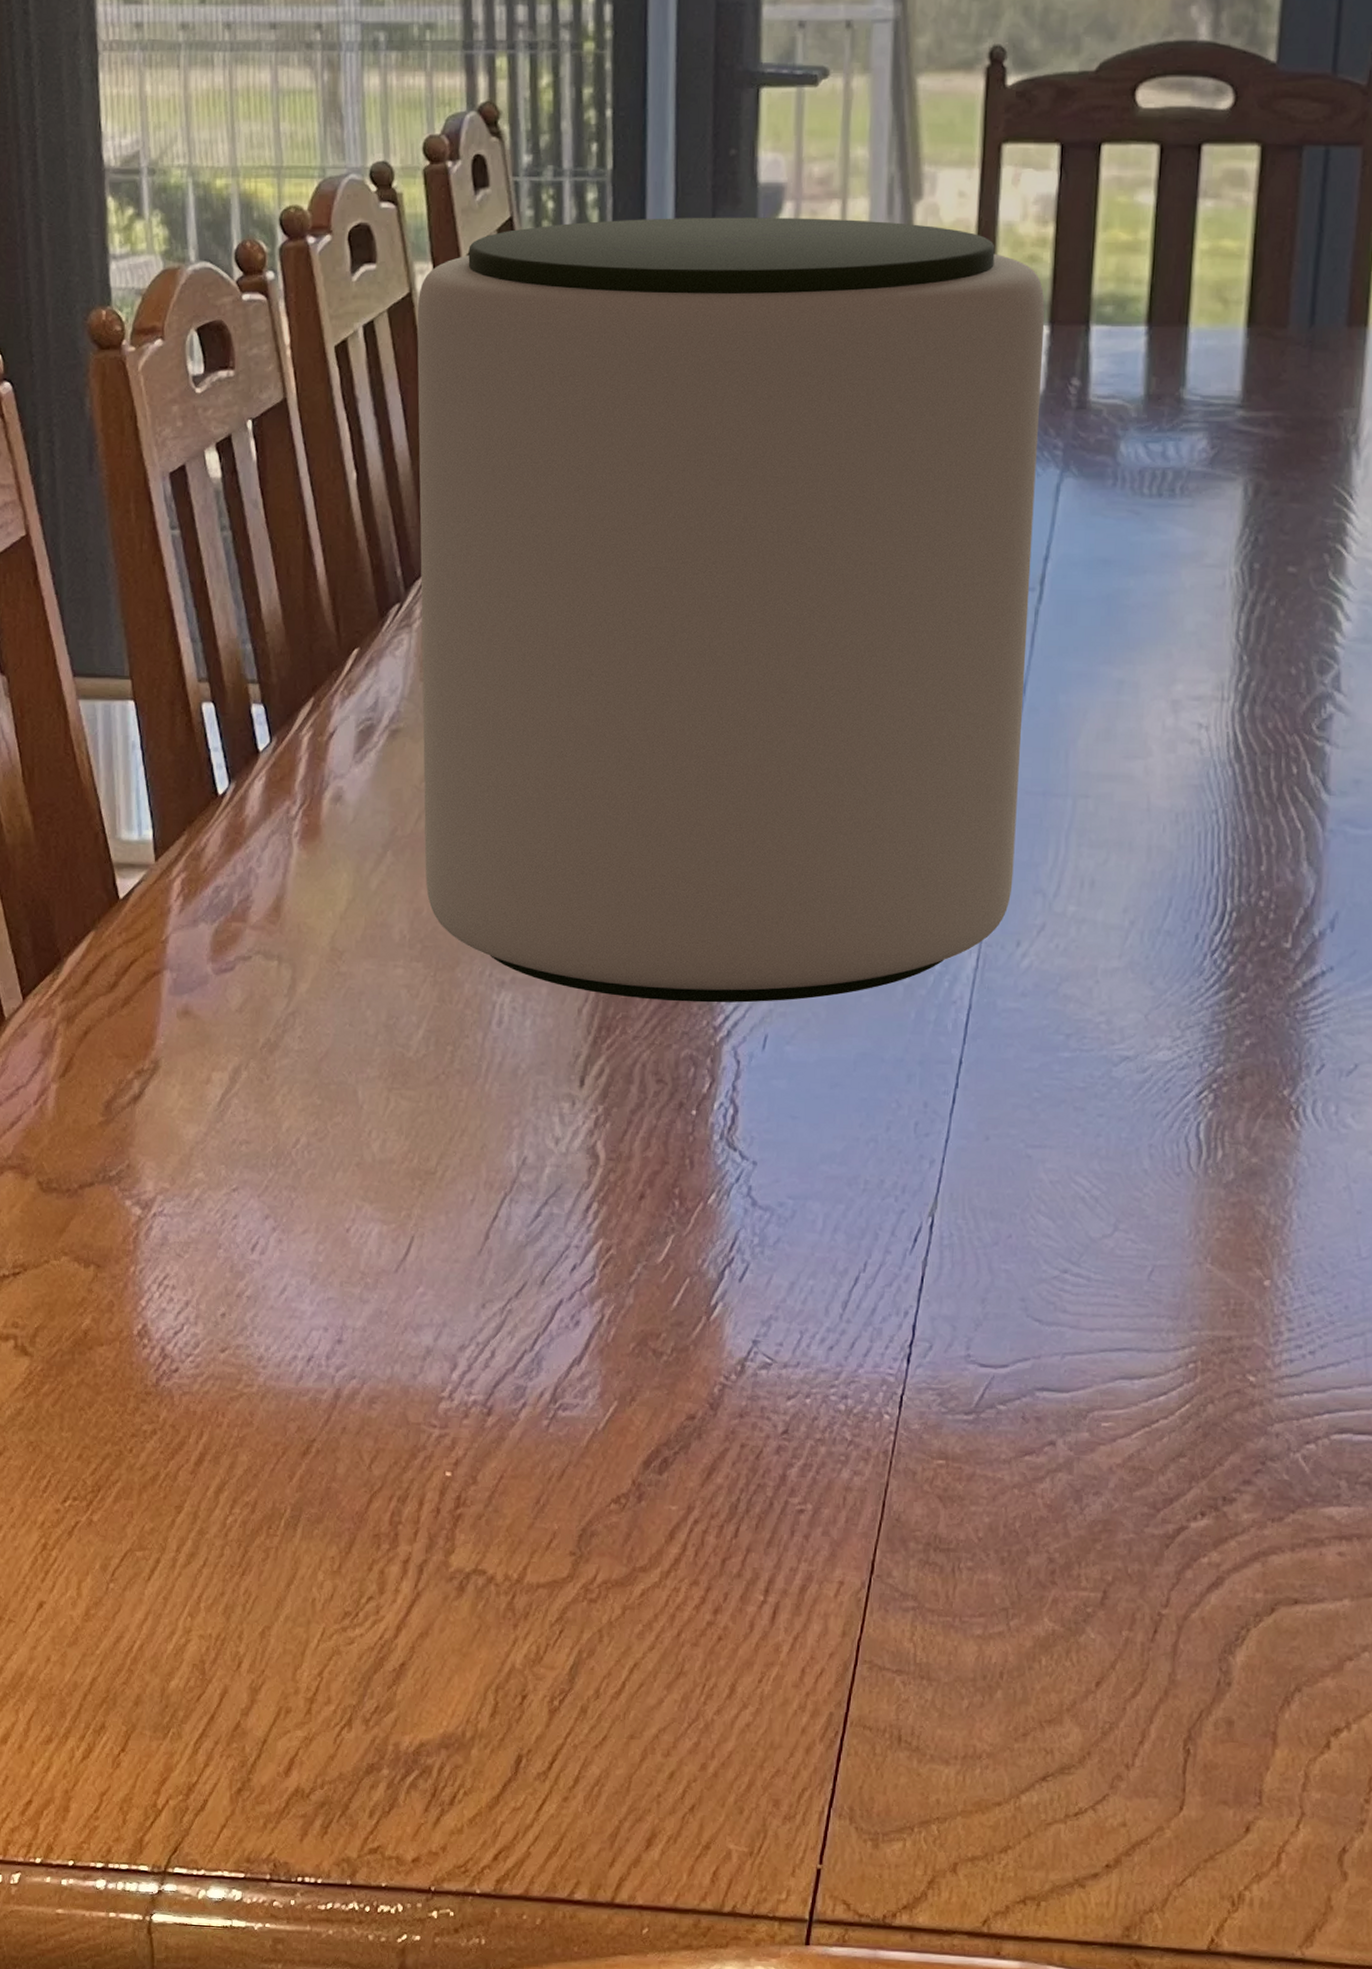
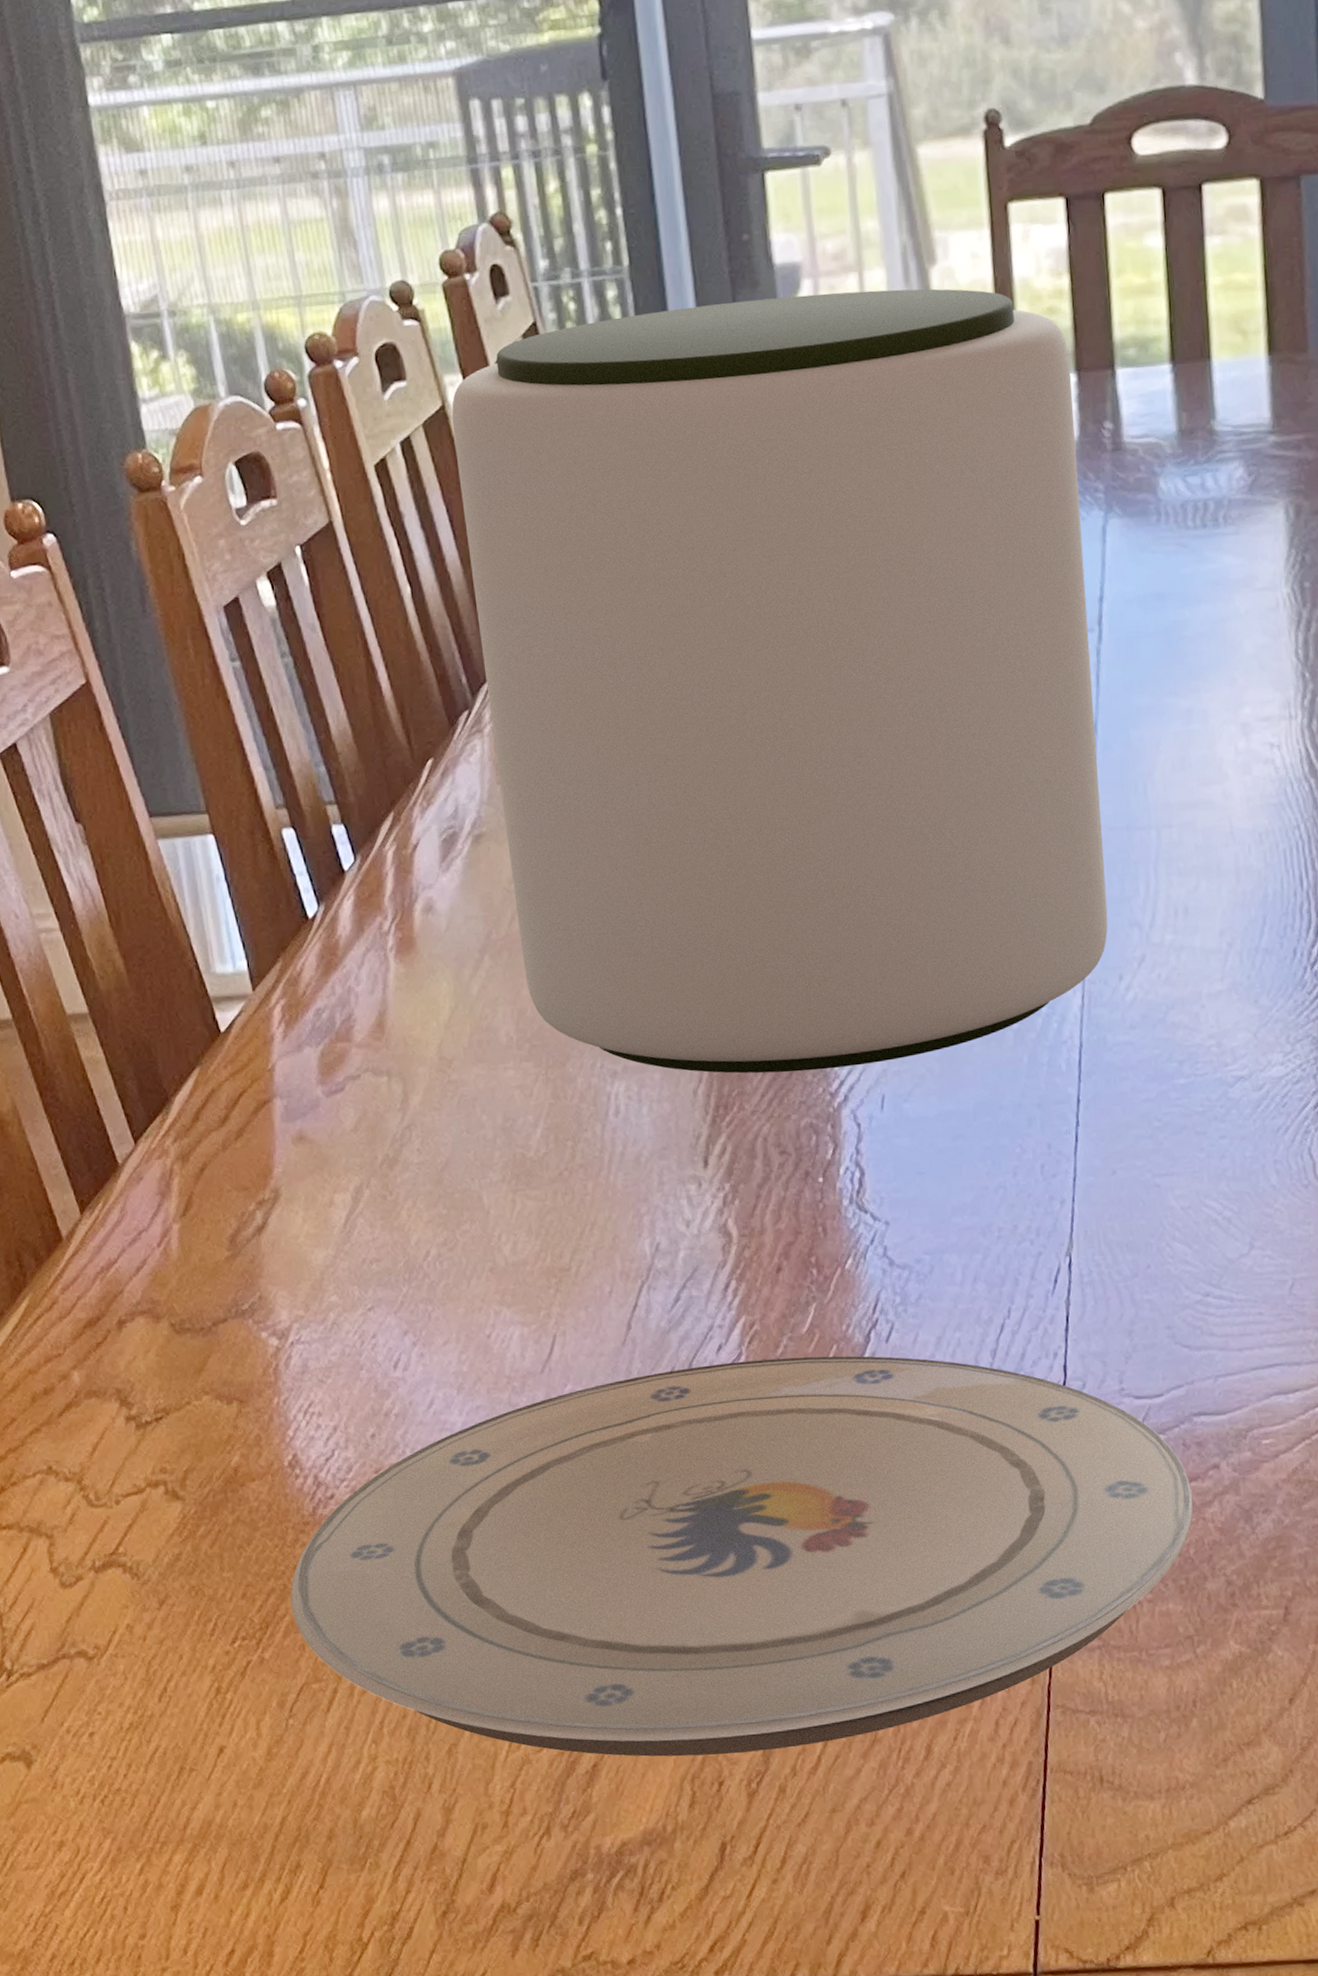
plate: none [125,1283,1026,1671] -> present [290,1356,1194,1757]

